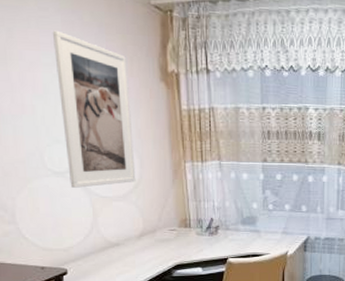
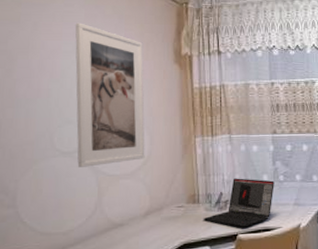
laptop: none [194,205,264,253] -> present [203,178,274,228]

